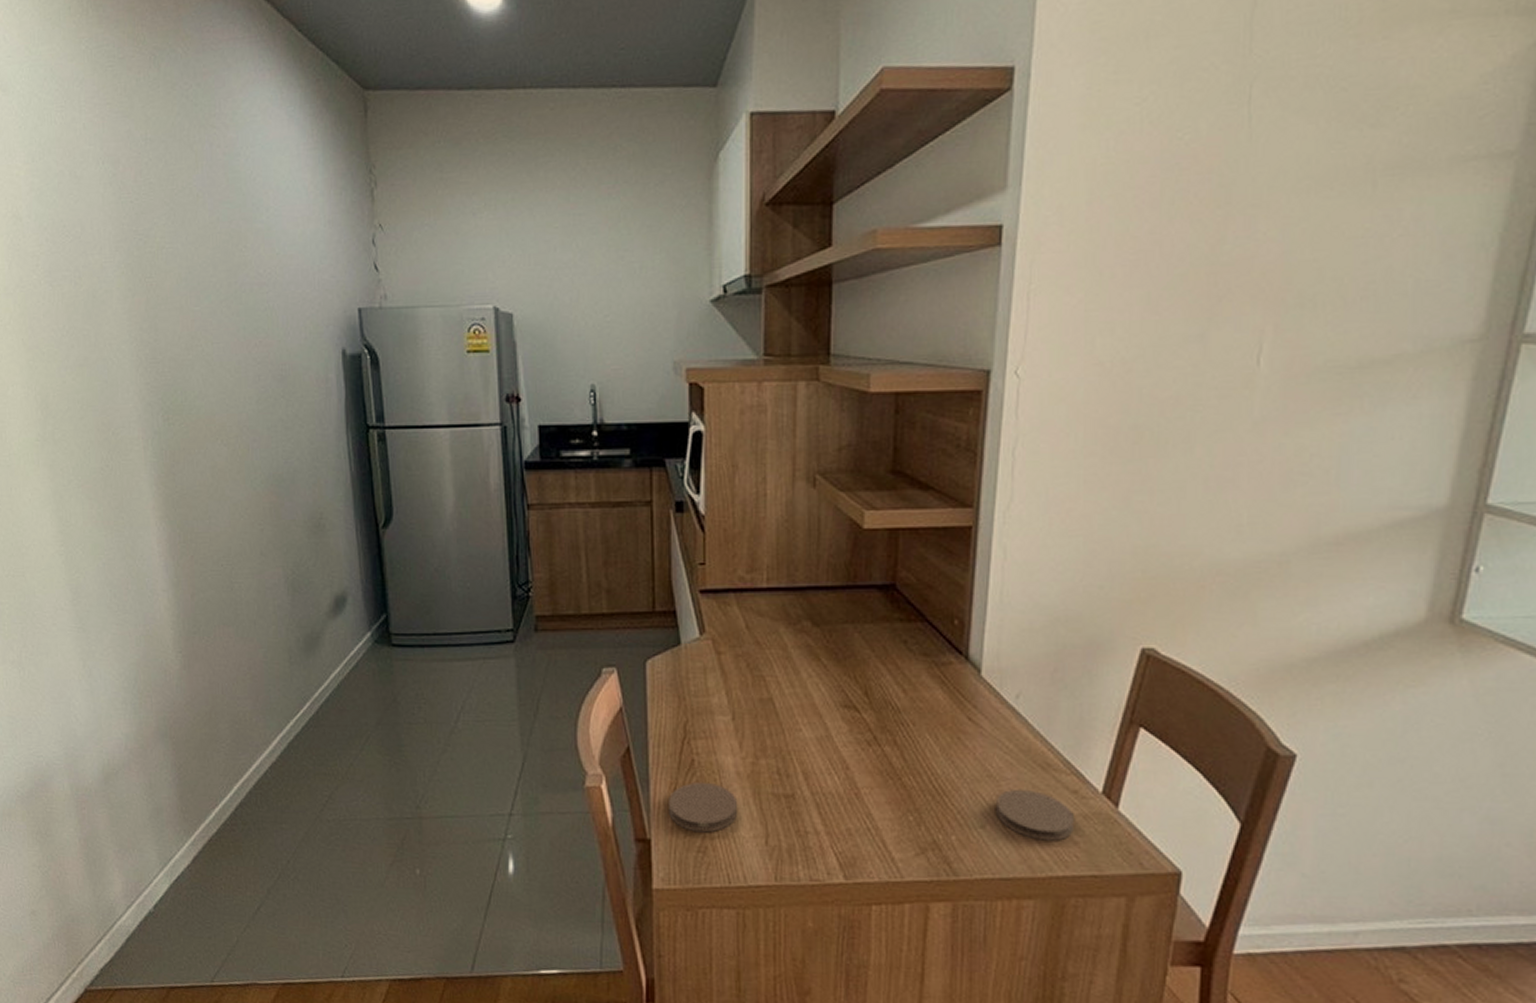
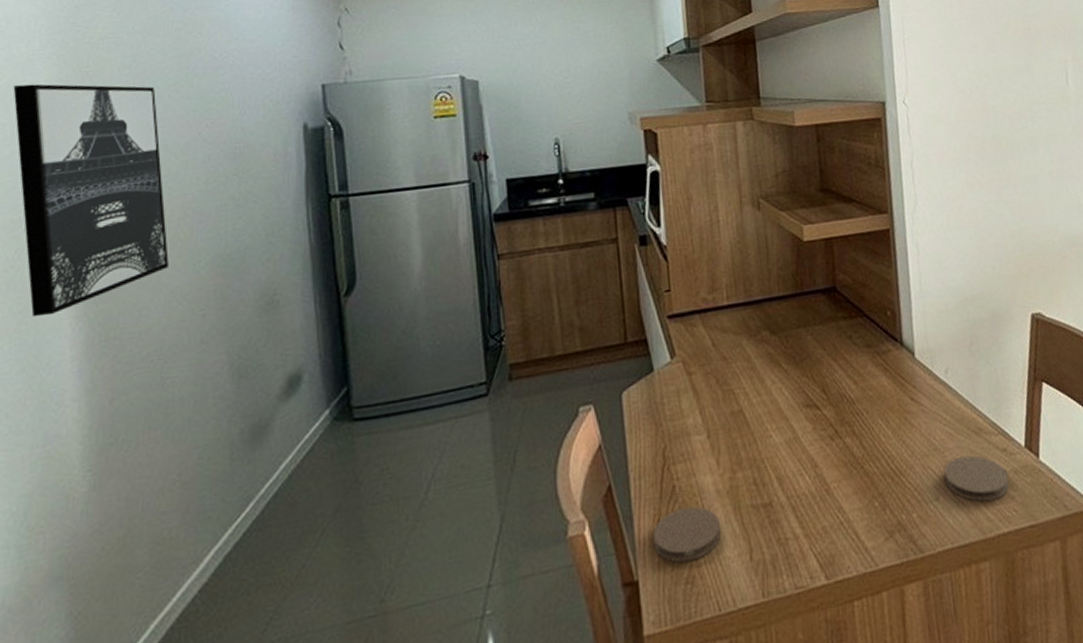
wall art: none [92,292,230,514] -> present [13,84,169,318]

